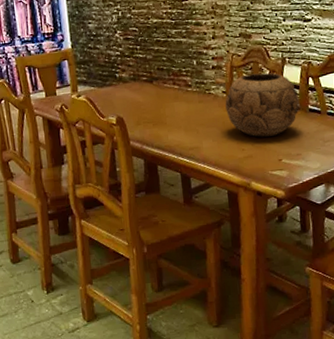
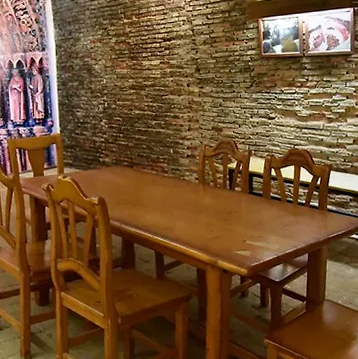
decorative bowl: present [225,72,300,137] -> none [197,162,263,220]

